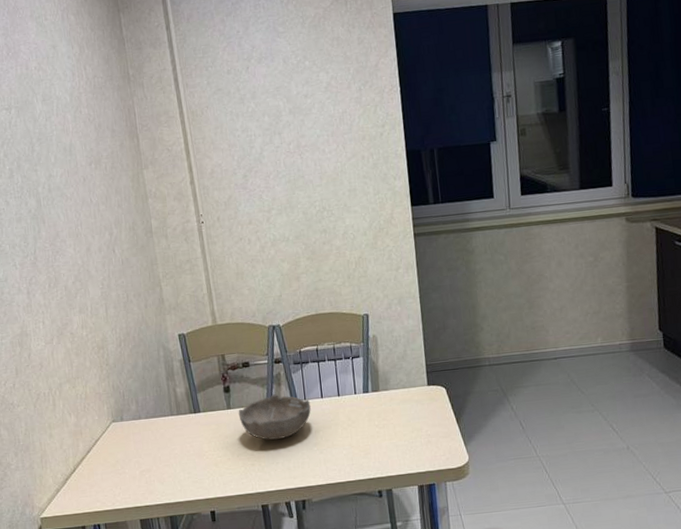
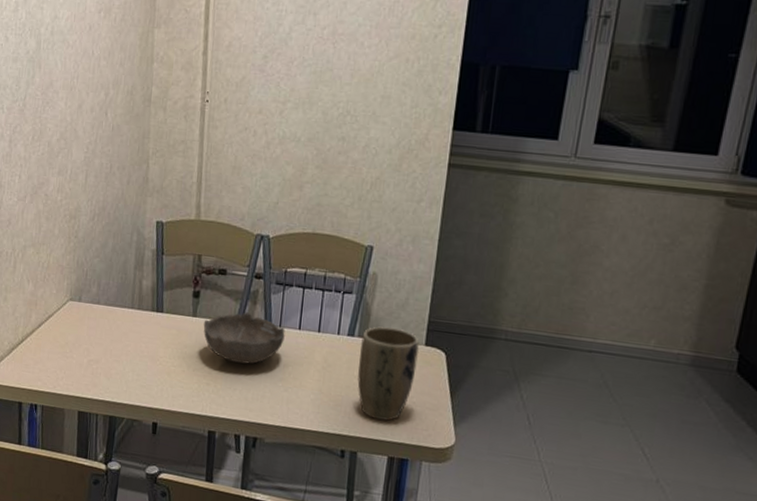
plant pot: none [375,377,425,458] -> present [357,326,419,421]

